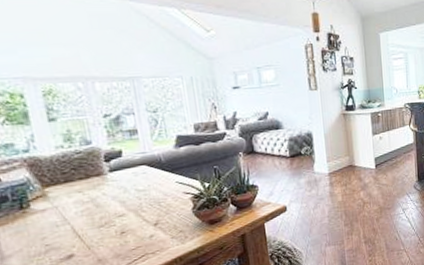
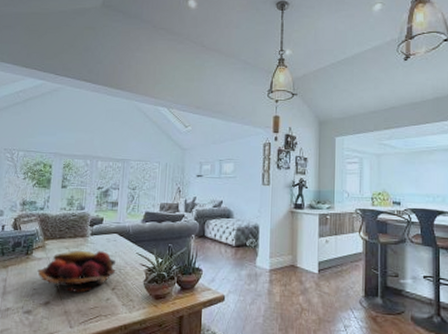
fruit basket: none [44,187,154,239] -> present [37,250,117,292]

